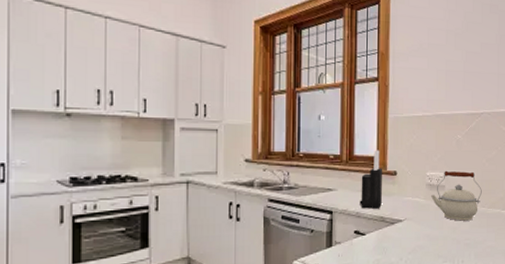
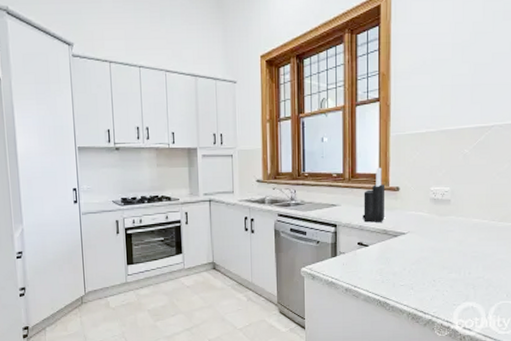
kettle: present [431,170,482,221] -> none [435,185,492,234]

